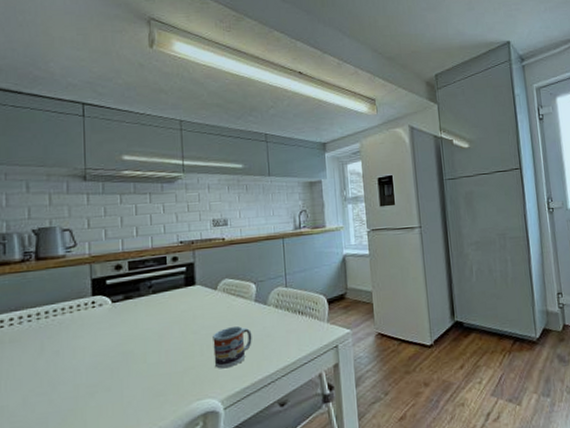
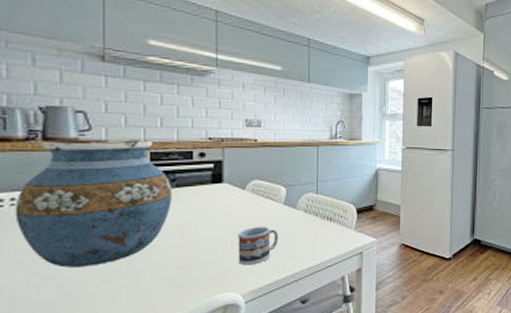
vase: none [13,250,149,384] -> present [15,139,172,268]

